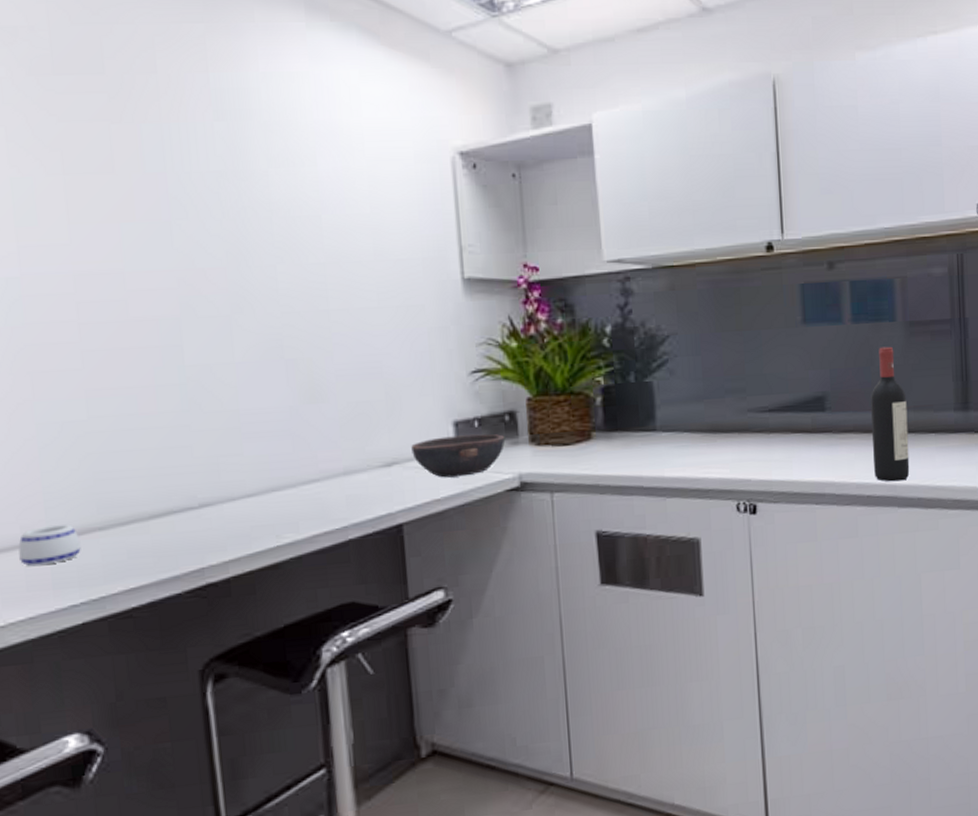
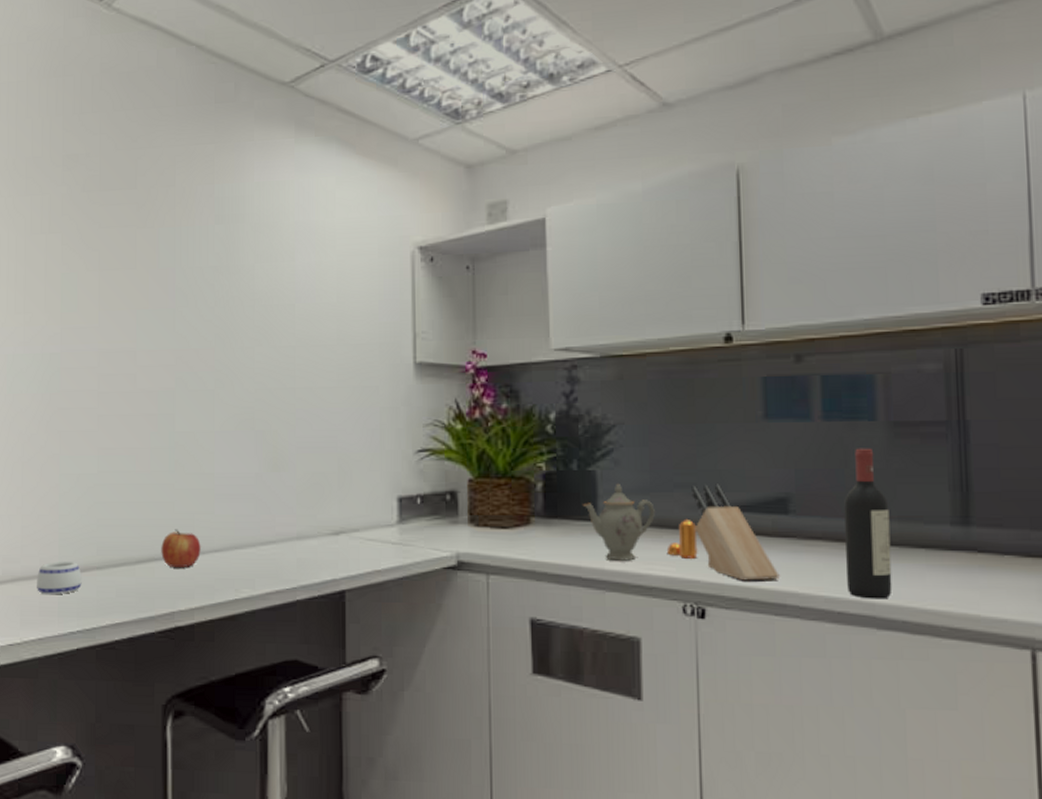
apple: none [180,475,231,520] -> present [161,529,201,568]
bowl: present [411,434,505,478] -> none [358,511,444,551]
teapot: none [642,393,709,468] -> present [583,484,655,561]
pepper shaker: none [720,423,748,460] -> present [666,520,698,559]
knife block: none [741,387,819,476] -> present [691,484,780,581]

